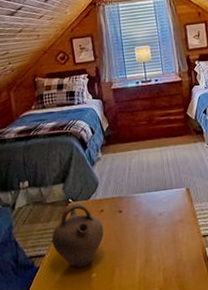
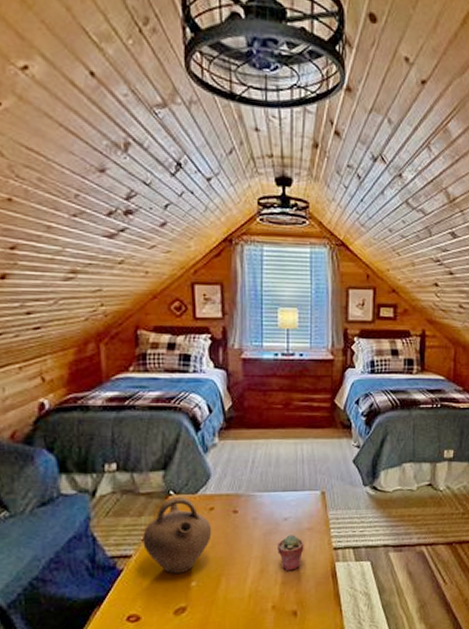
potted succulent: none [156,227,179,259] -> present [278,535,304,571]

